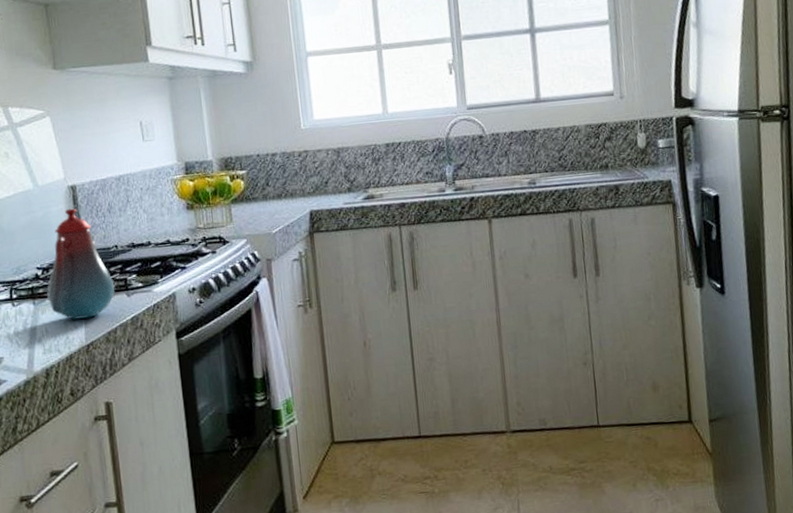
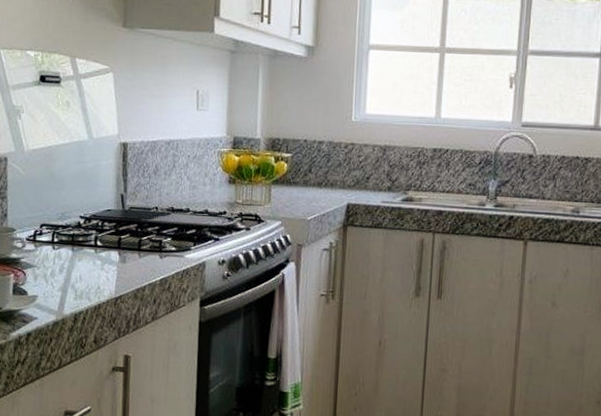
teakettle: present [47,208,114,320] -> none [86,164,149,272]

